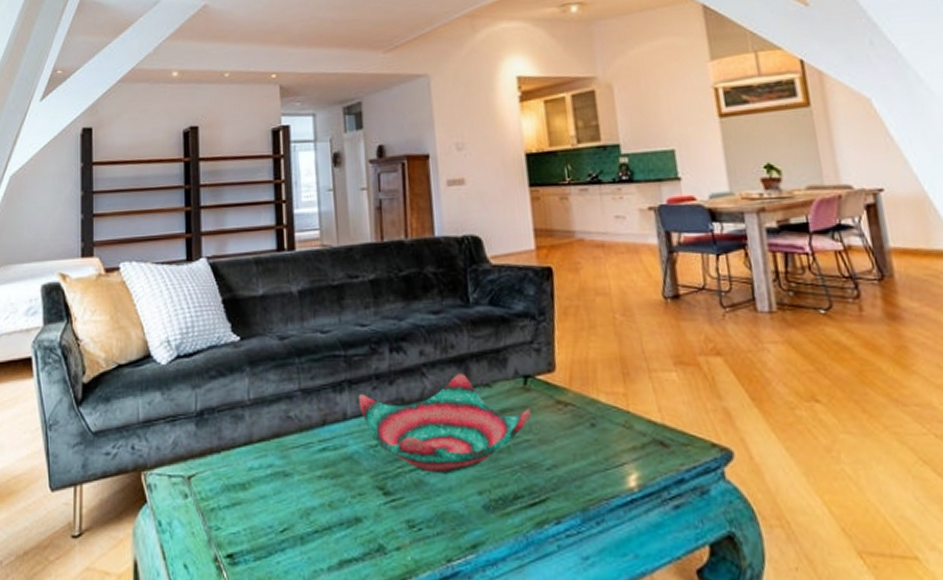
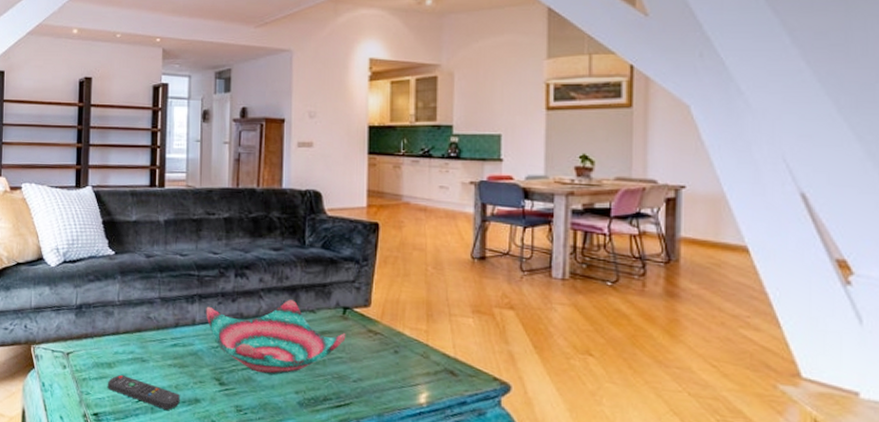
remote control: none [242,497,337,537] -> present [107,374,180,410]

